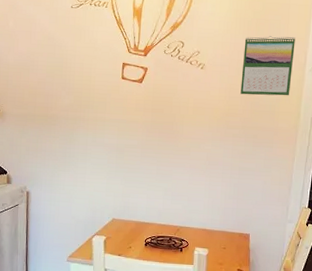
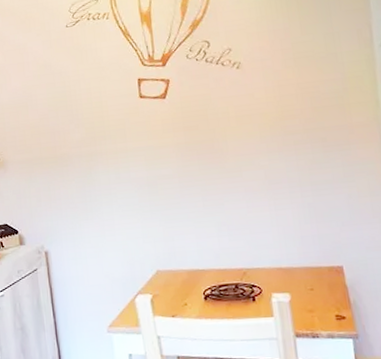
calendar: present [240,36,295,96] -> none [286,9,360,91]

